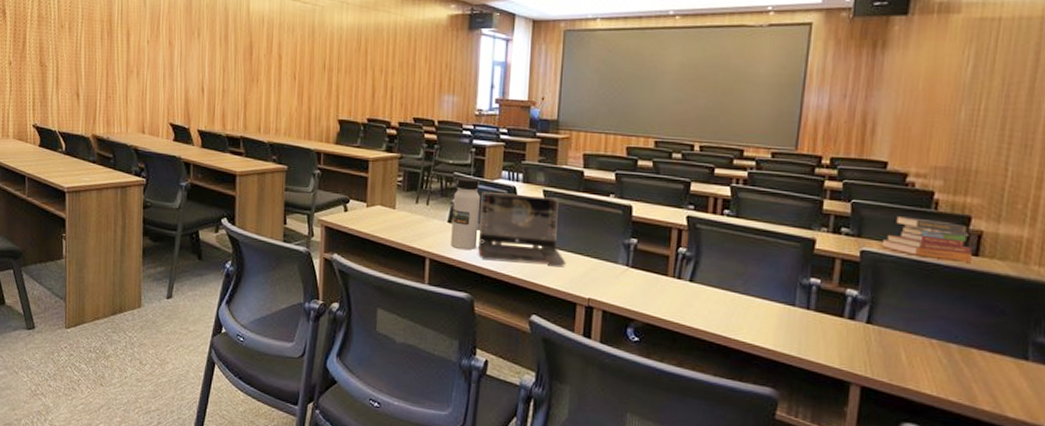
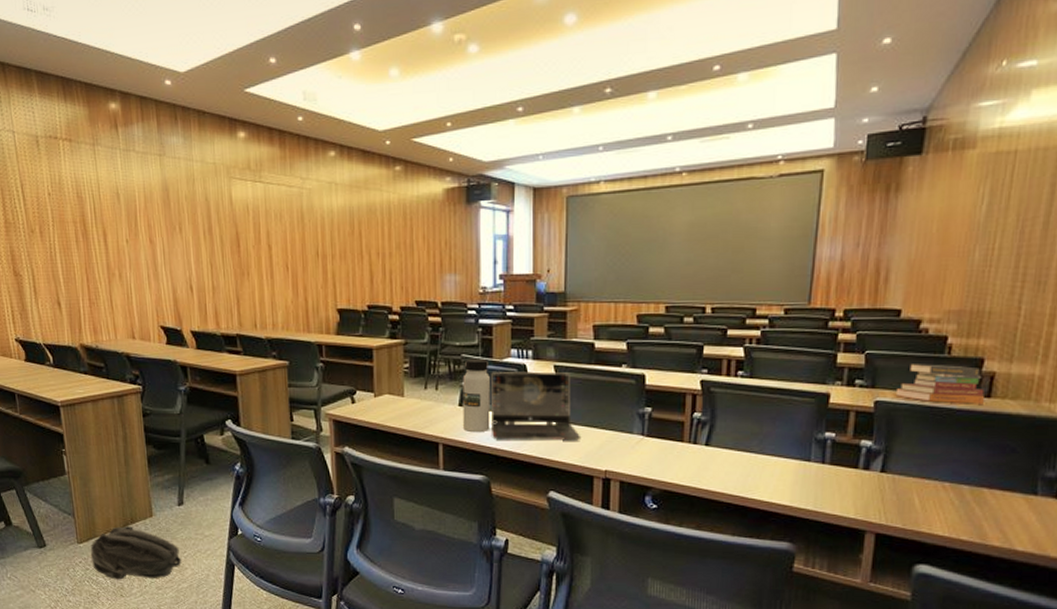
backpack: none [76,315,165,371] -> present [90,526,182,580]

